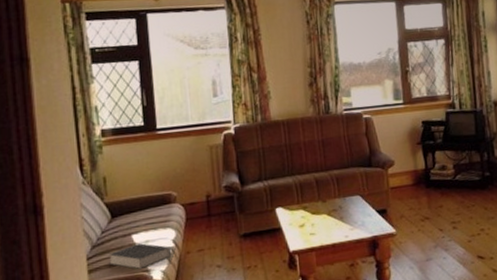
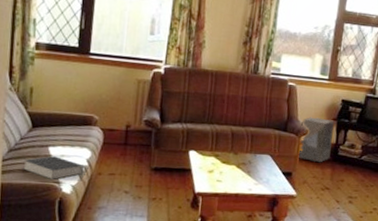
storage bin: none [385,145,423,193] -> present [299,117,335,163]

